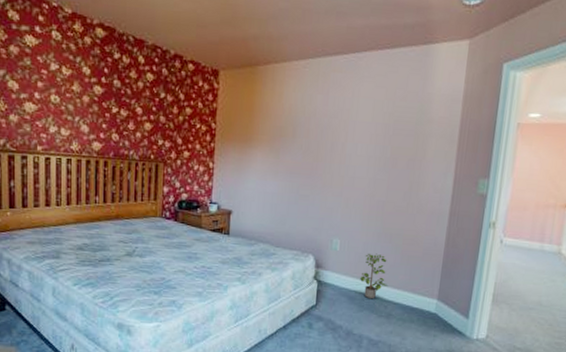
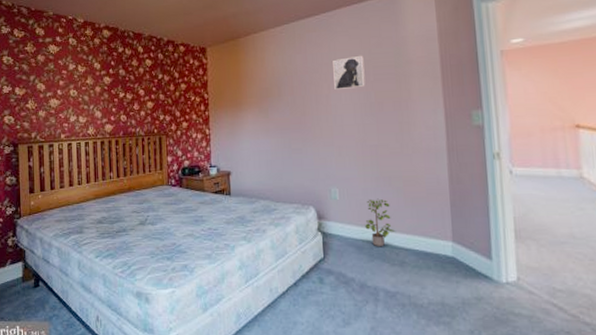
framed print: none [352,106,387,141] -> present [333,55,366,90]

